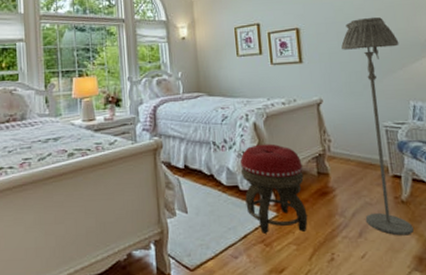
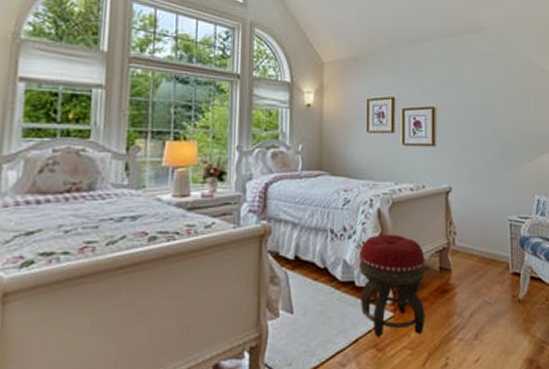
floor lamp: present [341,17,414,236] -> none [476,103,530,338]

